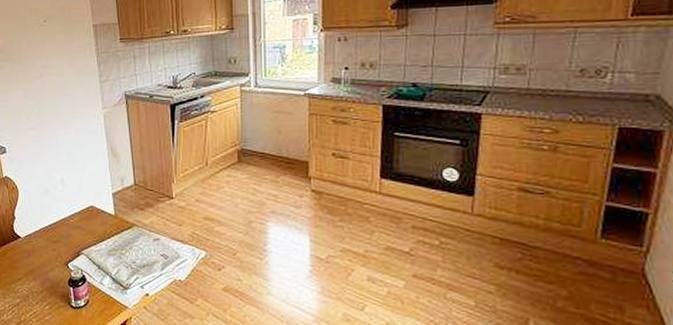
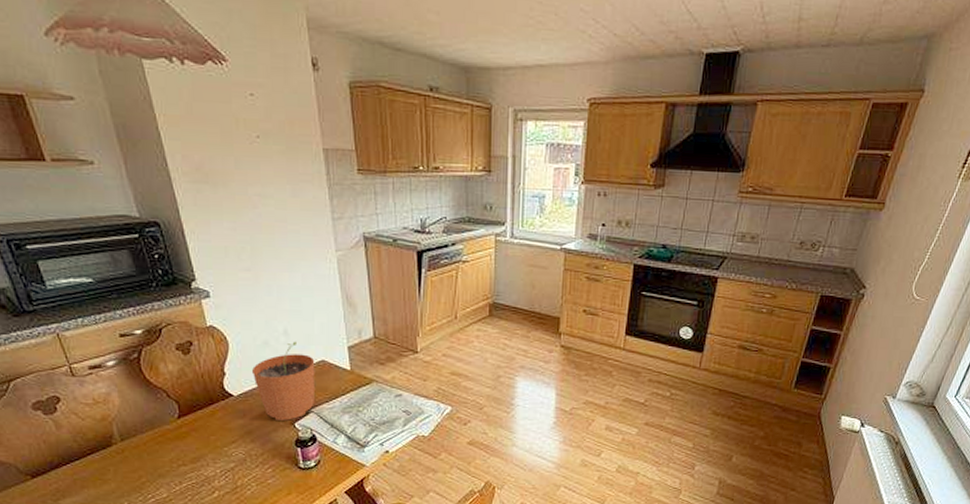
plant pot: none [36,188,86,261] -> present [252,341,315,421]

